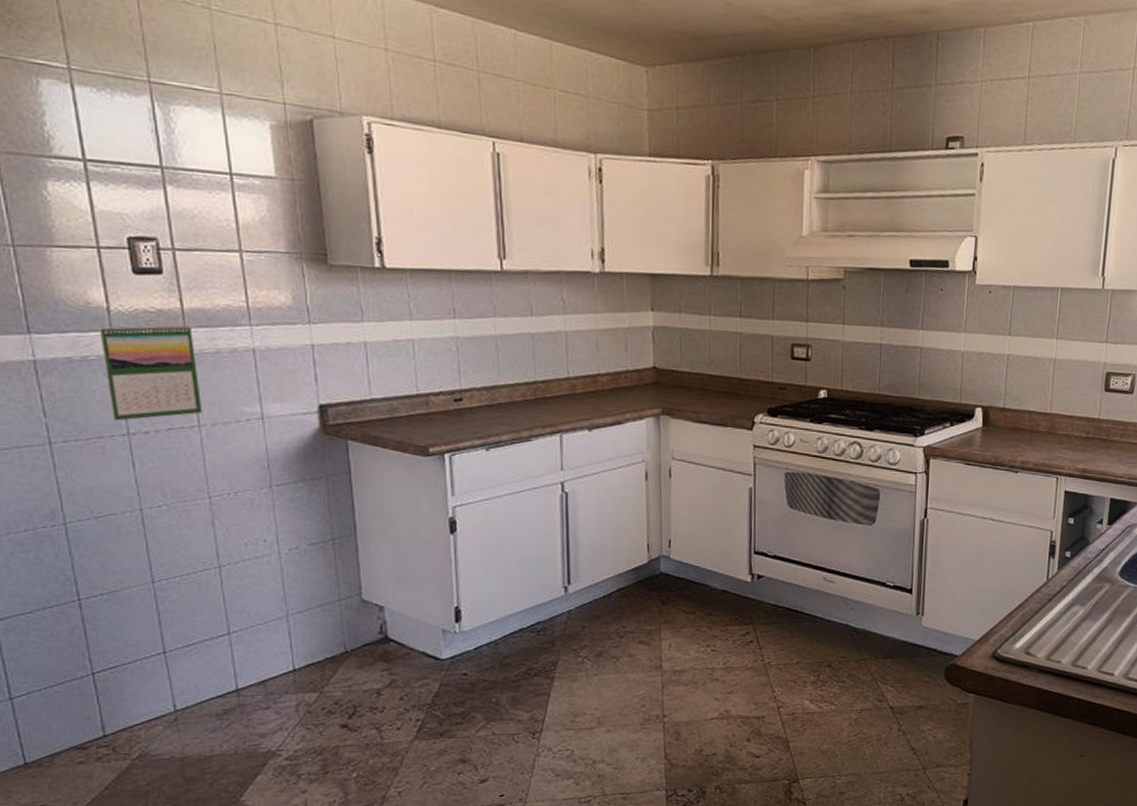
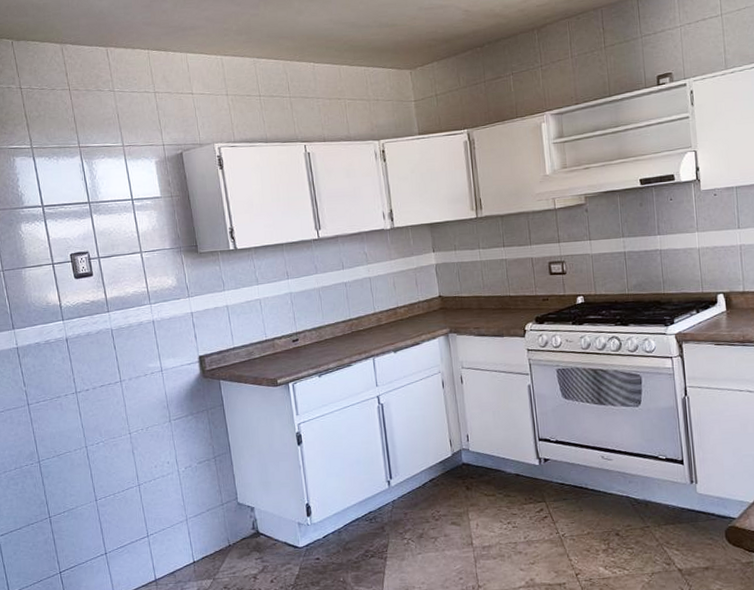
calendar: present [99,323,203,421] -> none [55,309,123,384]

